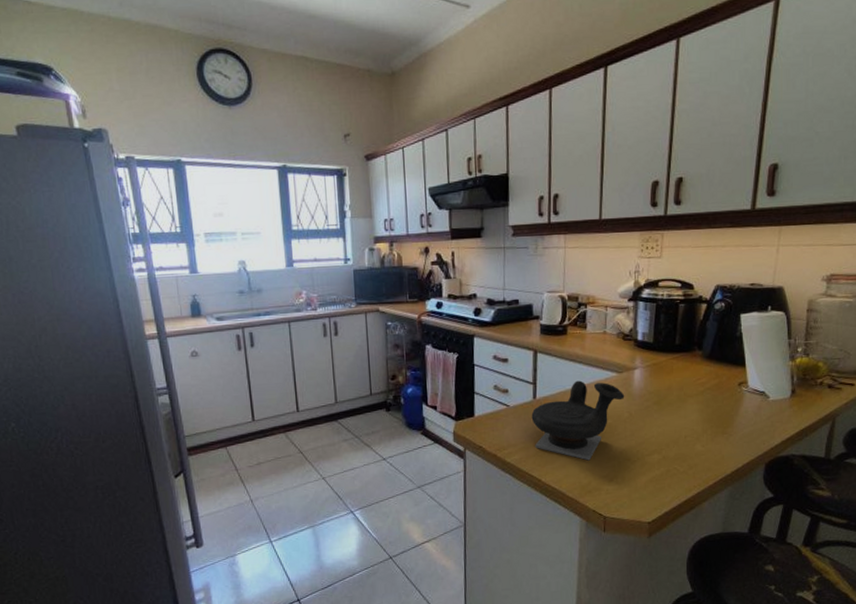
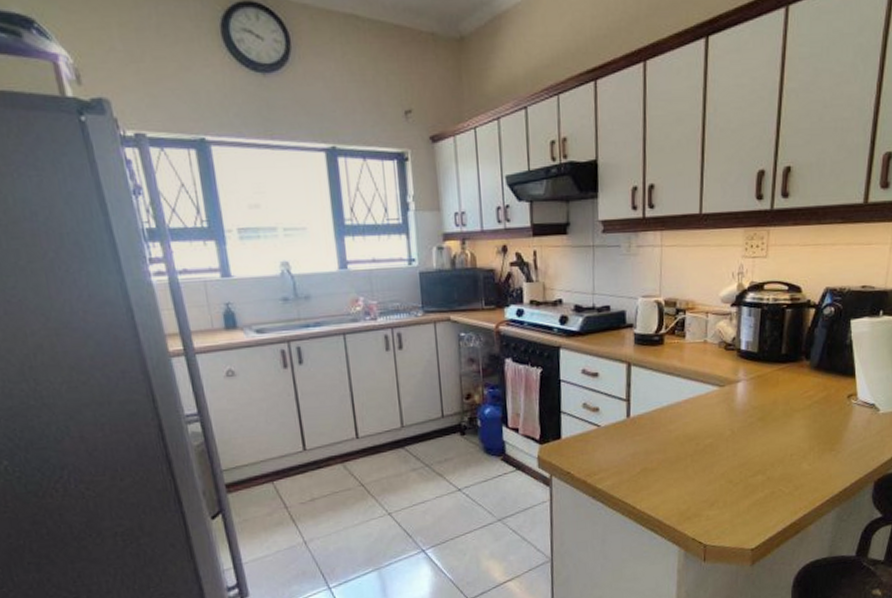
teapot: present [531,380,625,461] -> none [624,396,727,485]

